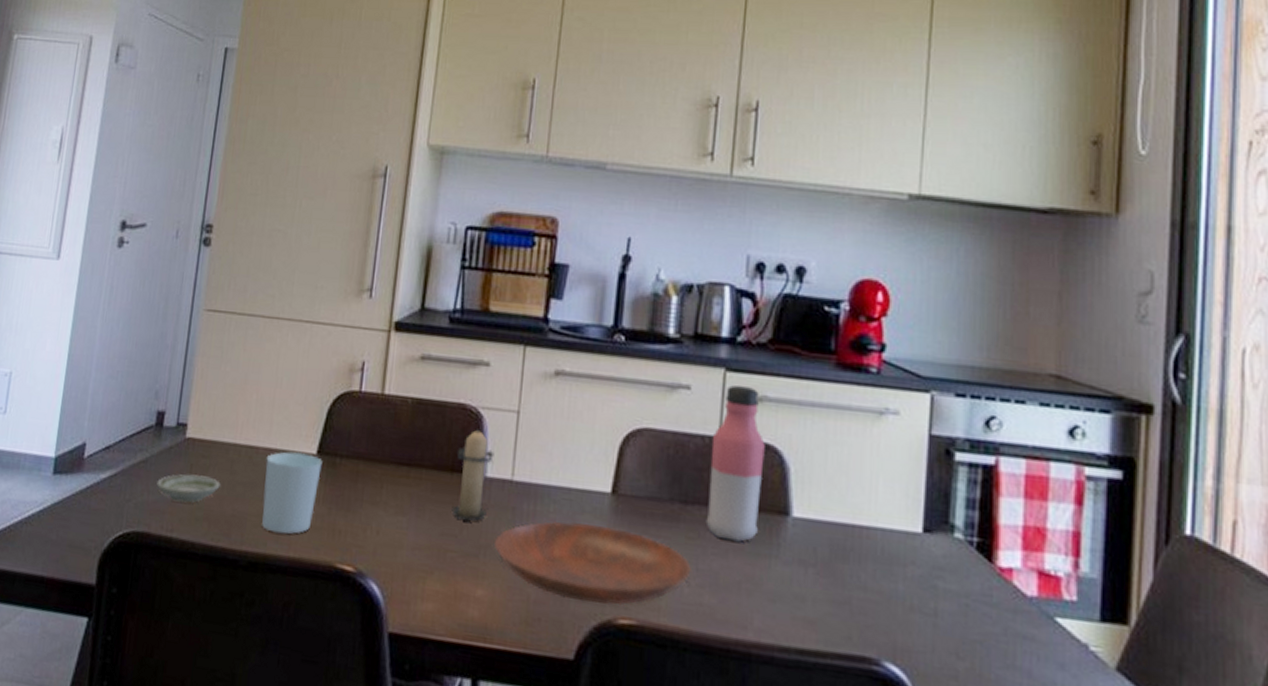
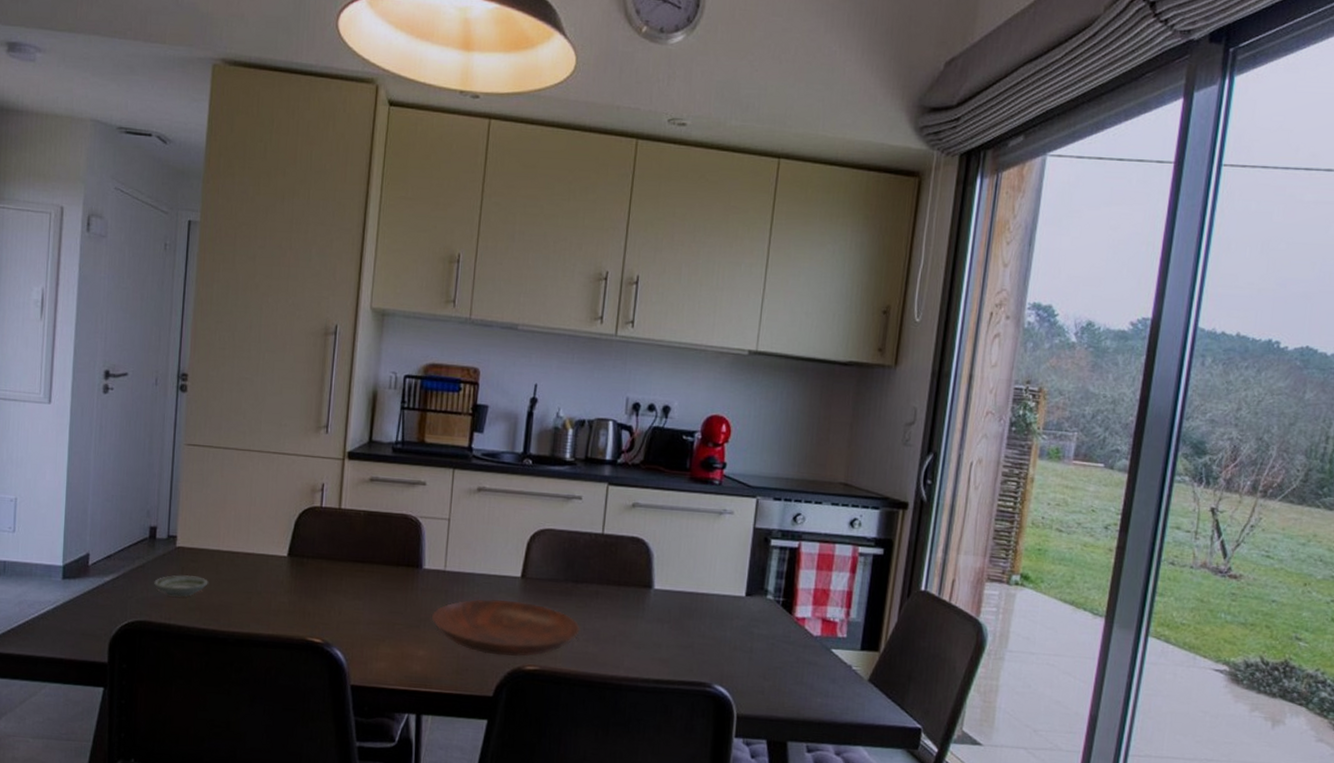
cup: present [262,451,322,535] -> none [245,554,292,618]
candle: present [451,429,494,521] -> none [398,533,431,602]
water bottle: present [706,385,765,542] -> none [591,496,636,608]

